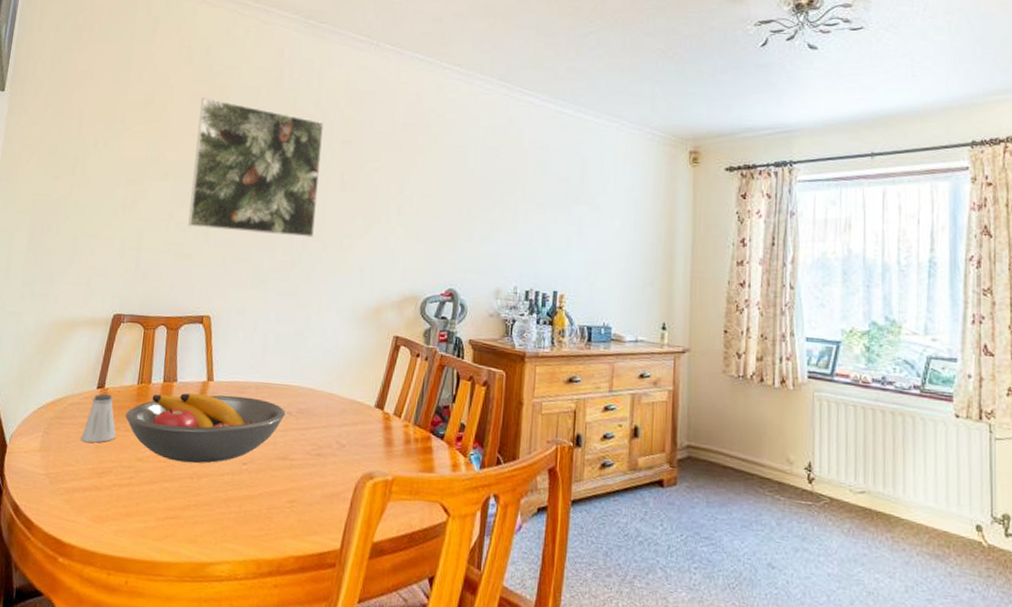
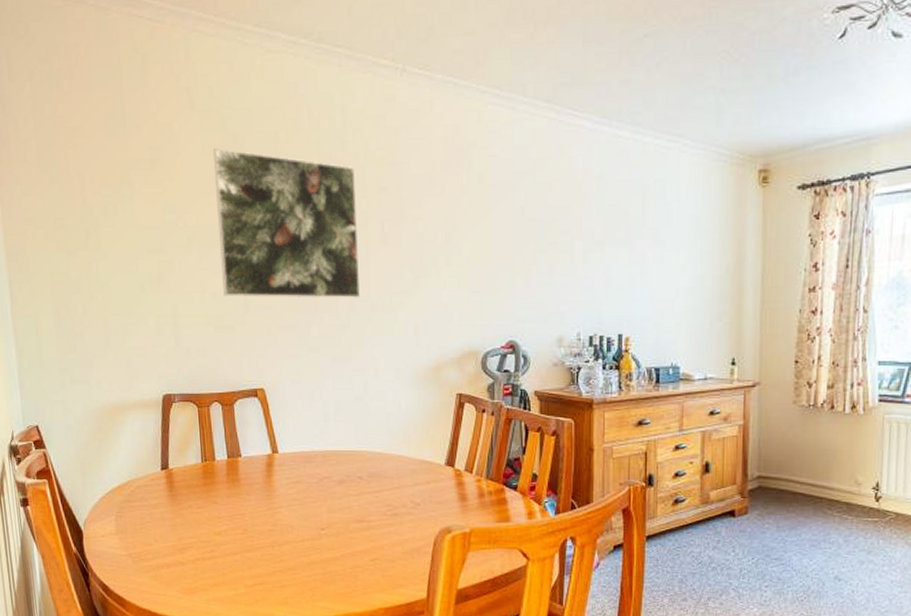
saltshaker: present [81,393,116,443] -> none [155,474,190,522]
fruit bowl: present [125,393,285,464] -> none [195,465,356,533]

